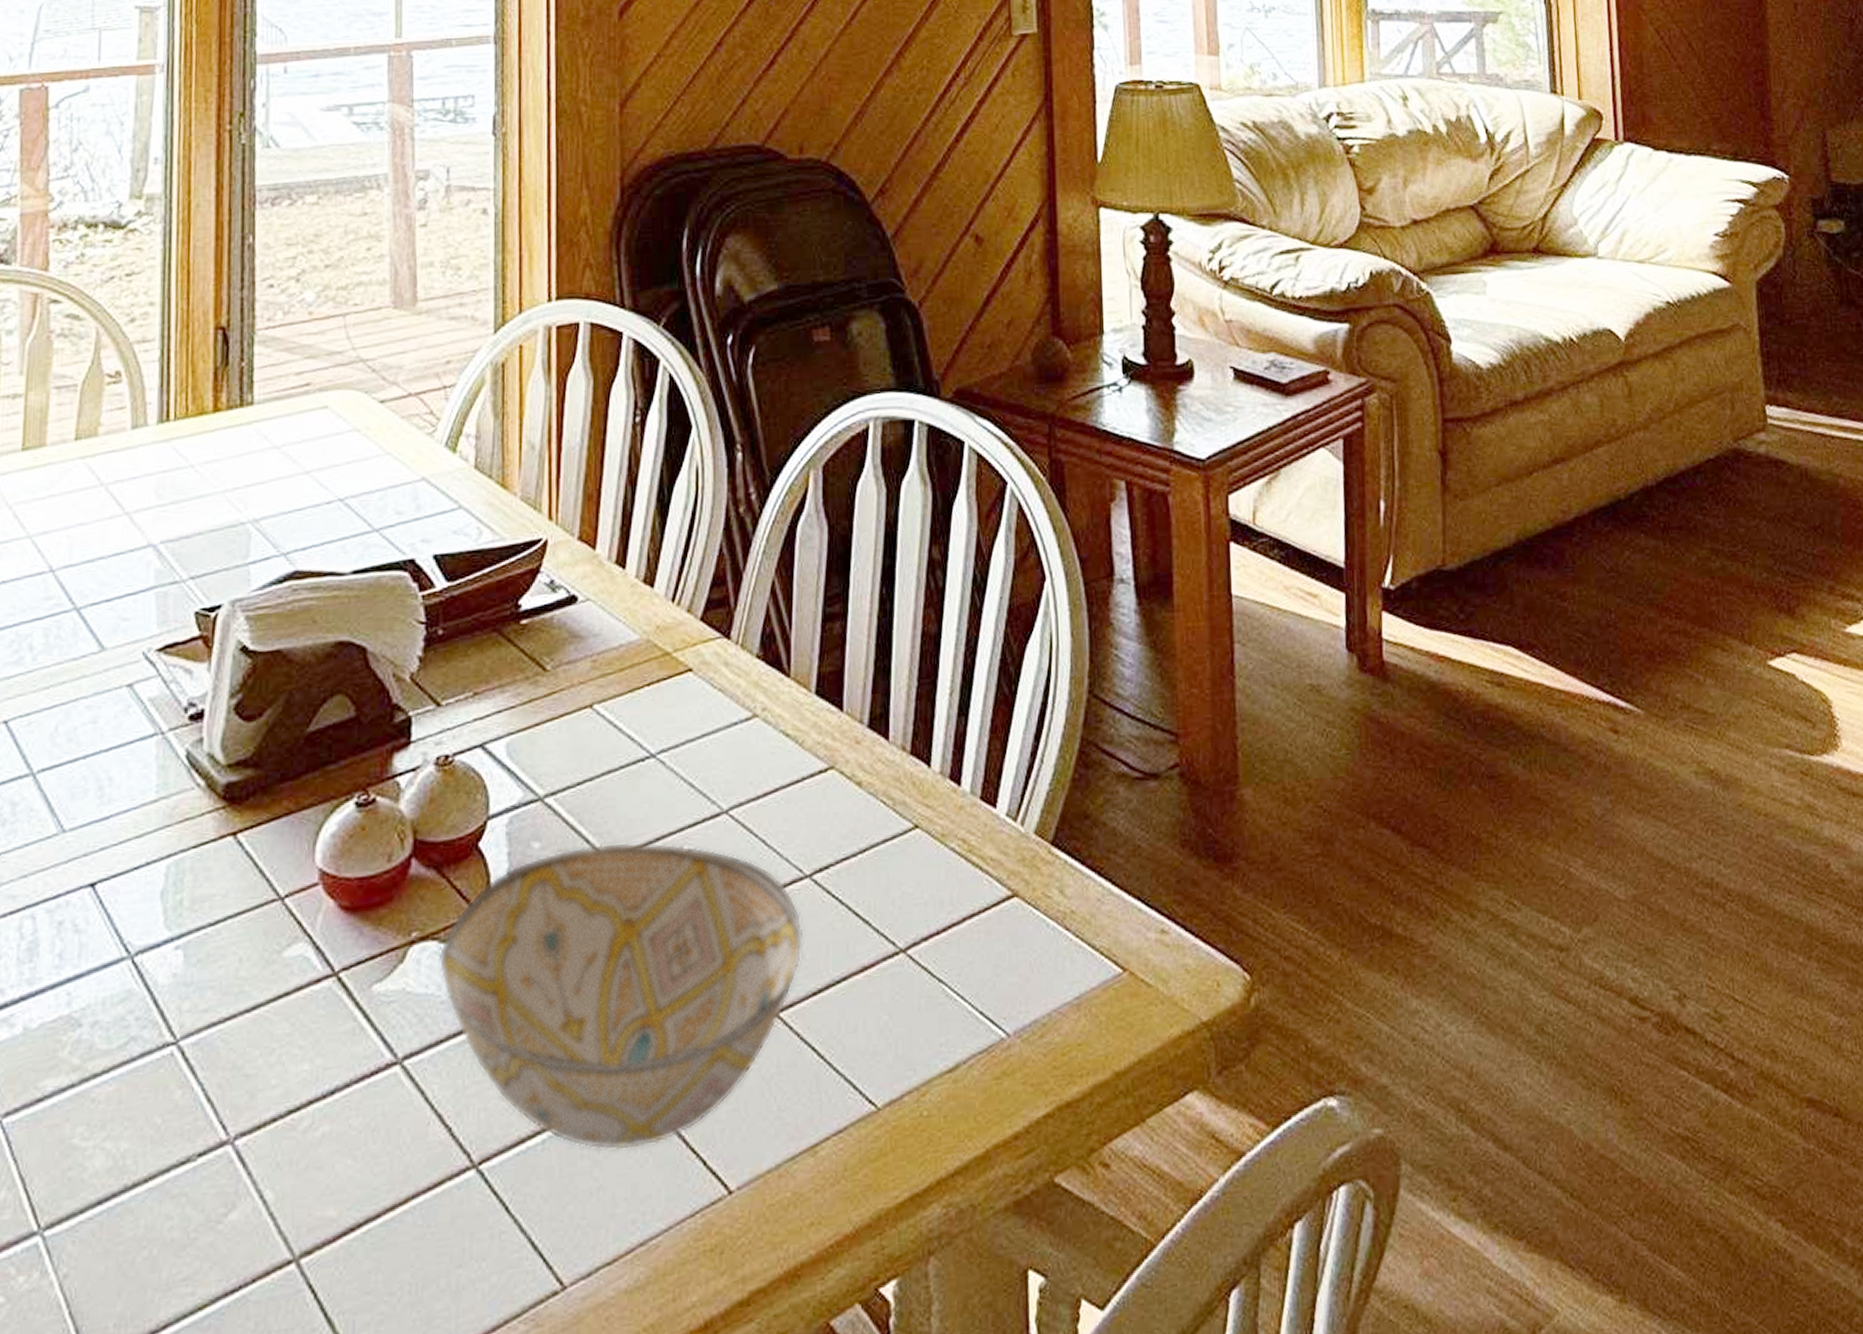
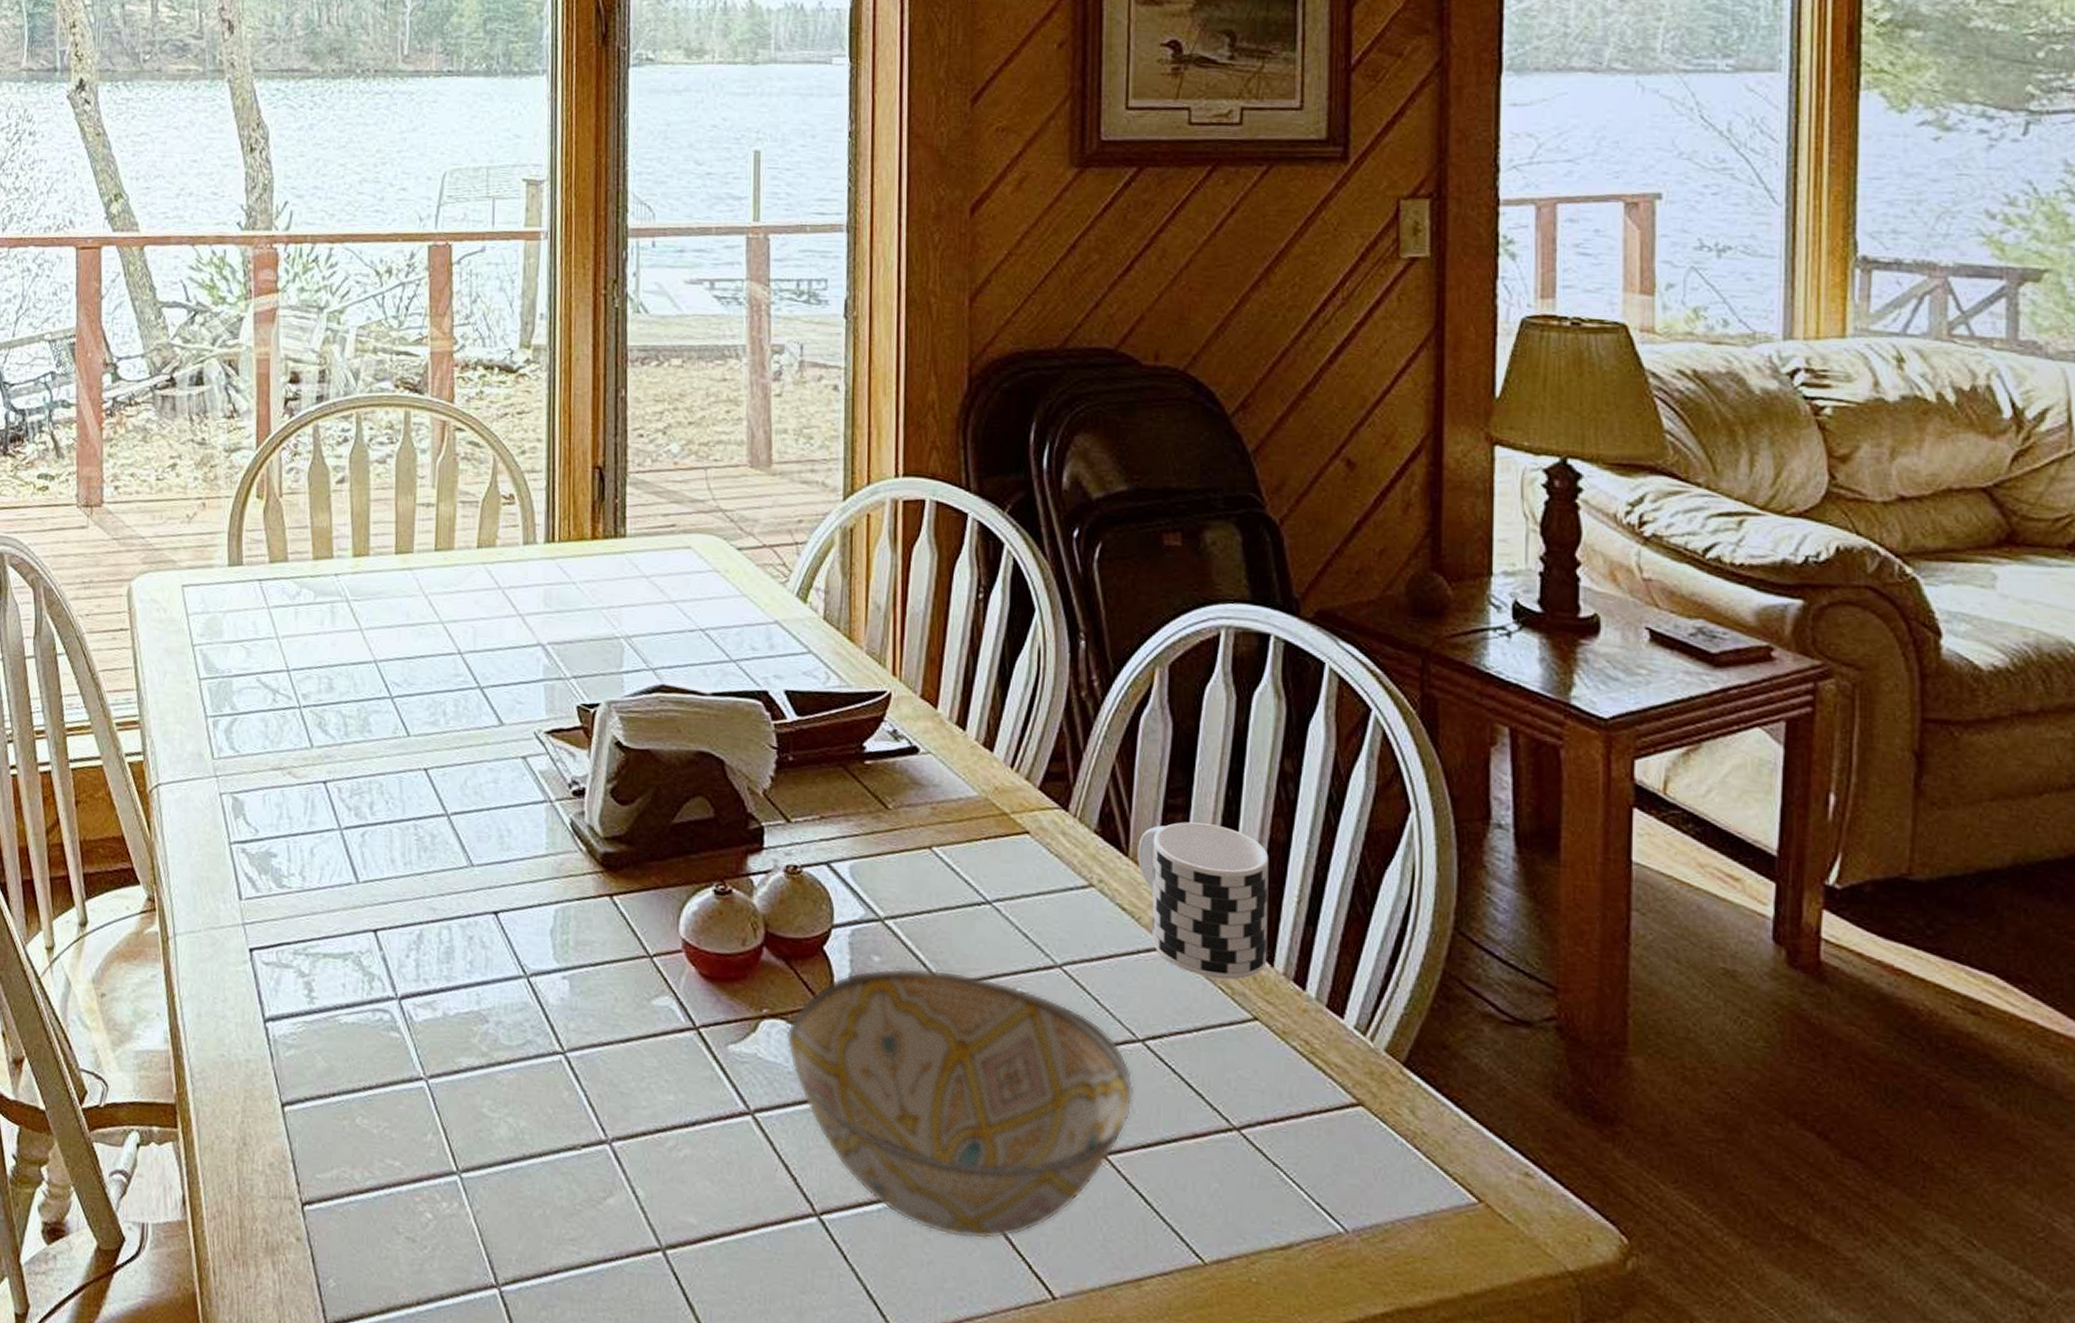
cup: none [799,626,924,792] -> present [1138,822,1269,980]

